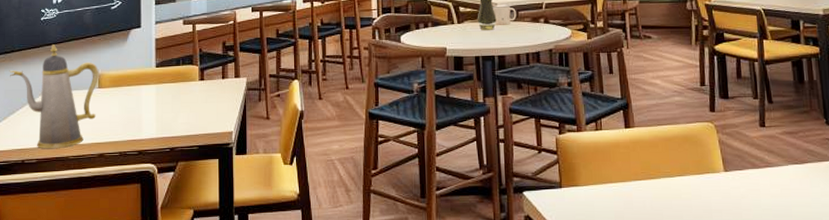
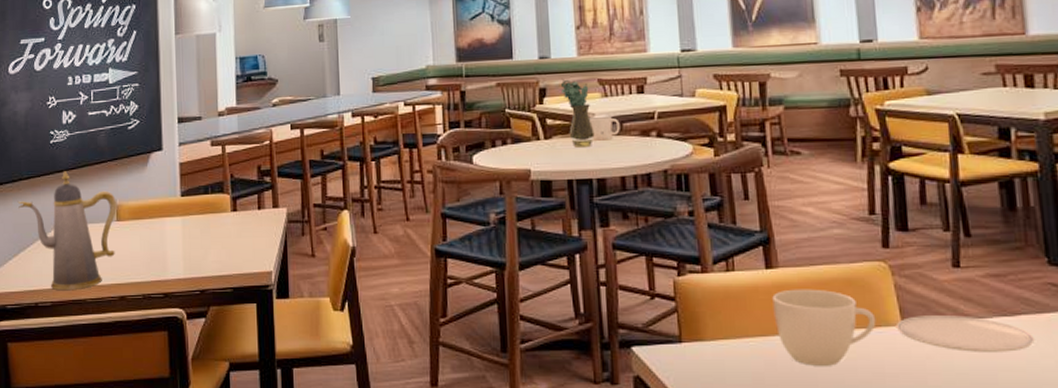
cup: none [630,144,706,205] -> present [772,289,876,366]
plate: none [719,164,817,192] -> present [895,315,1035,352]

